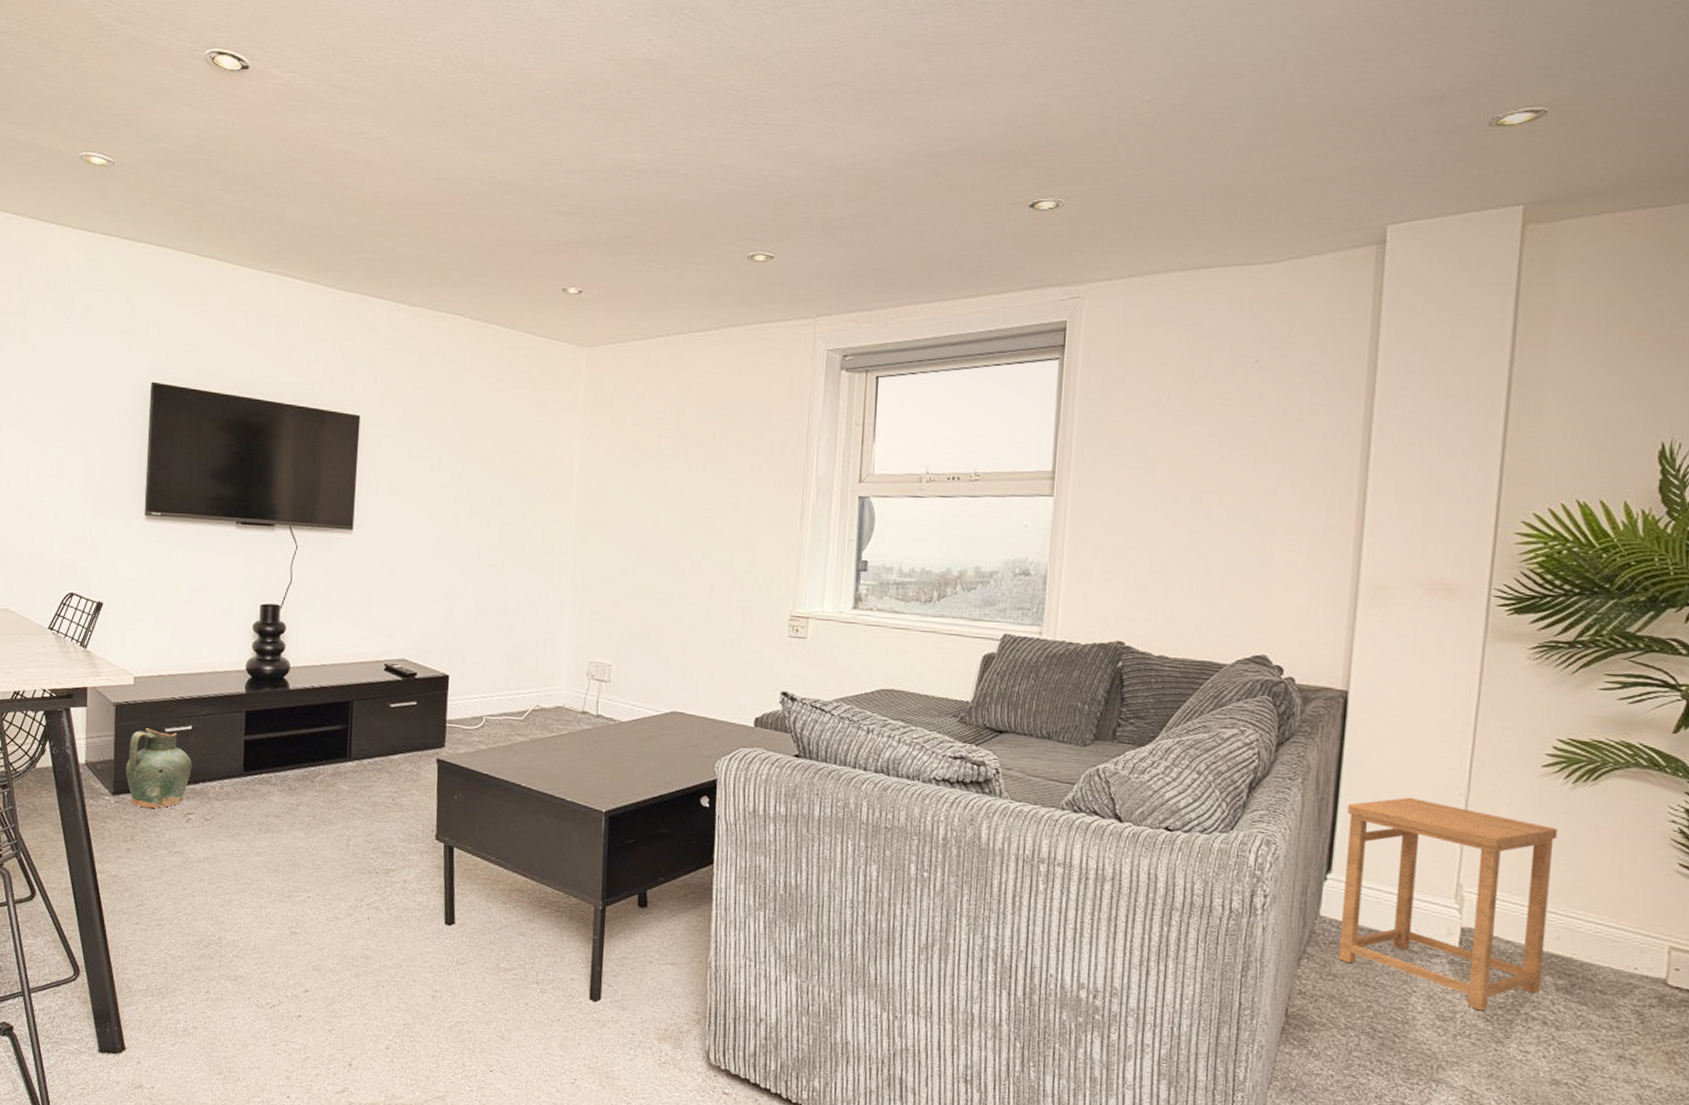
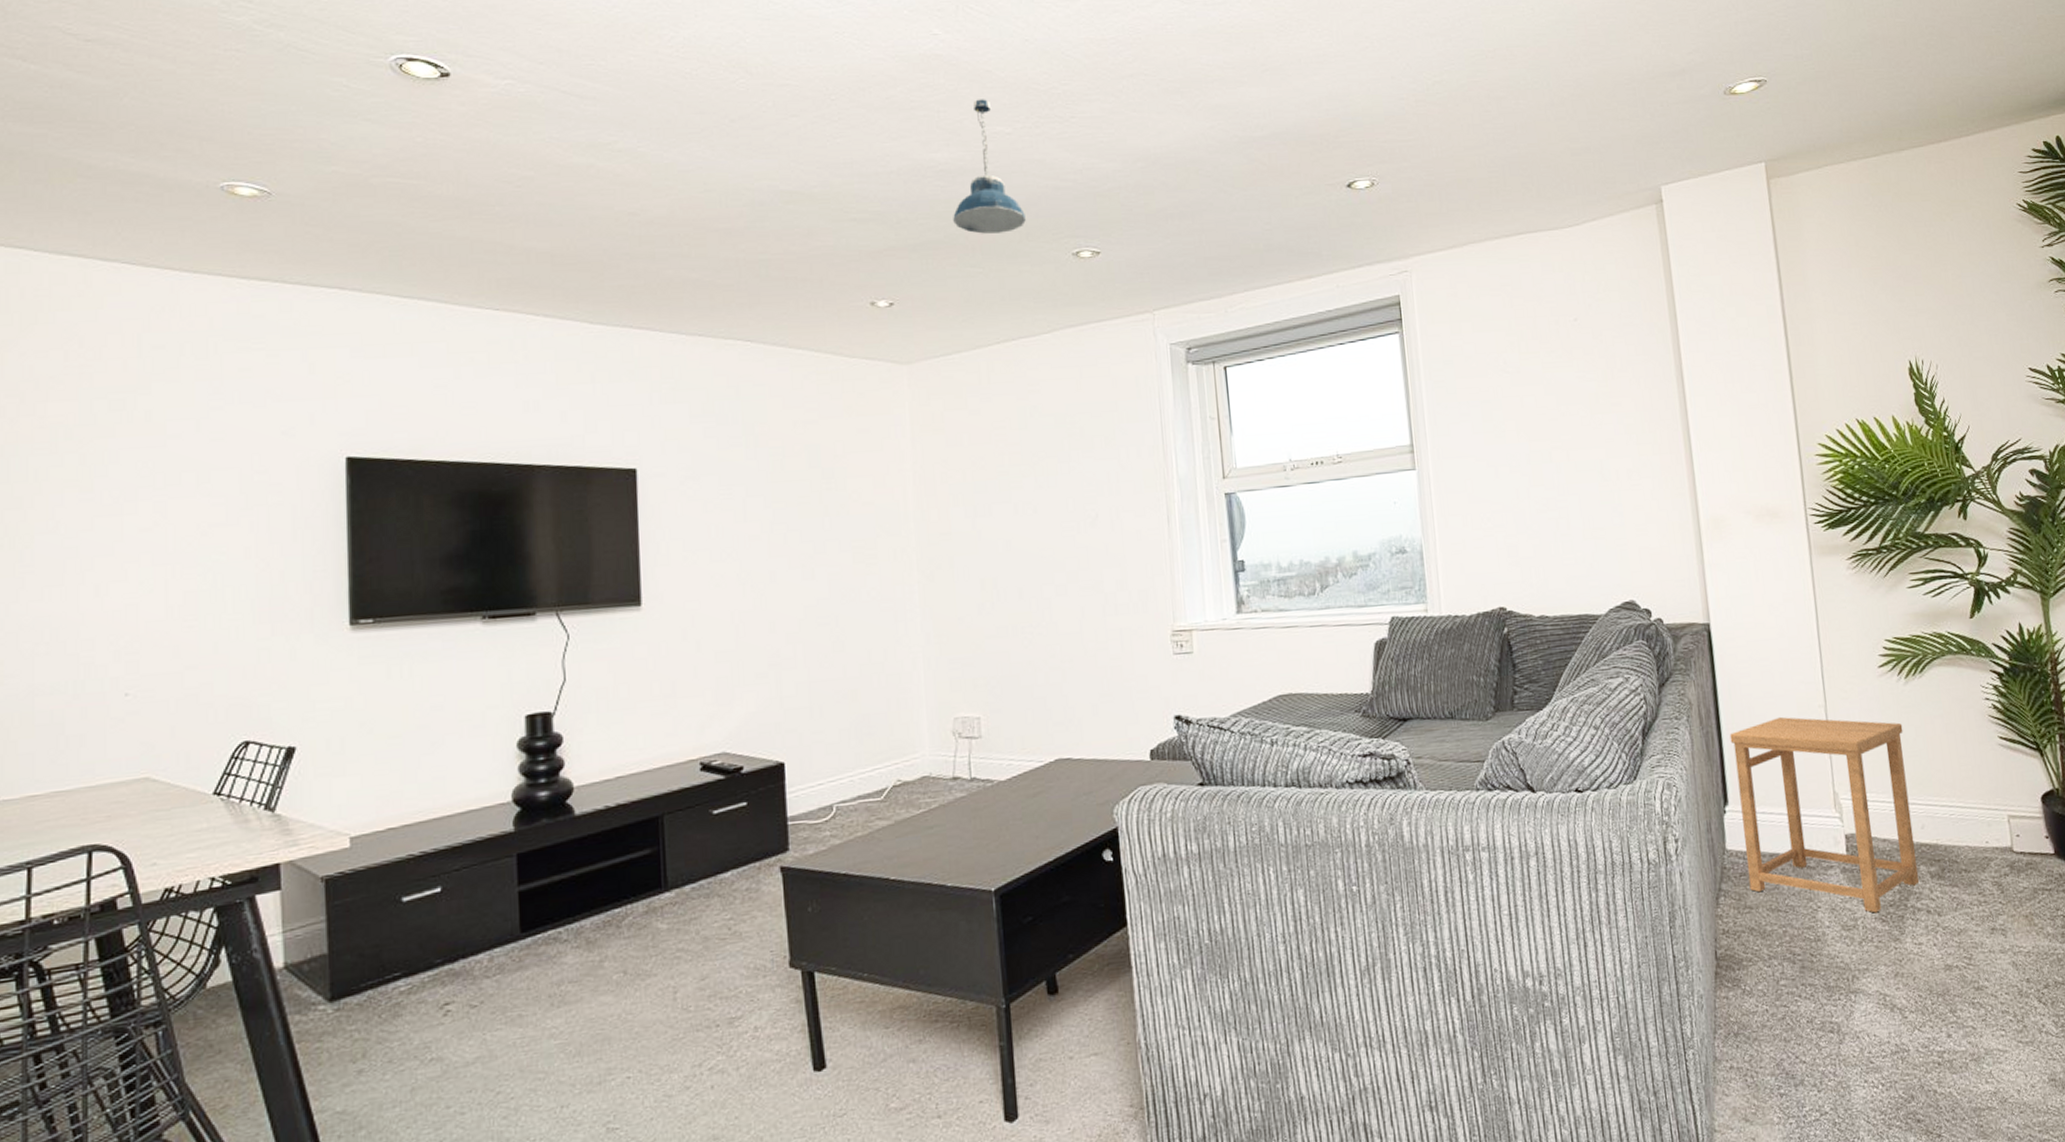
ceramic jug: present [125,728,192,808] -> none [347,901,446,1010]
pendant light: none [643,103,709,233] -> present [953,99,1026,234]

